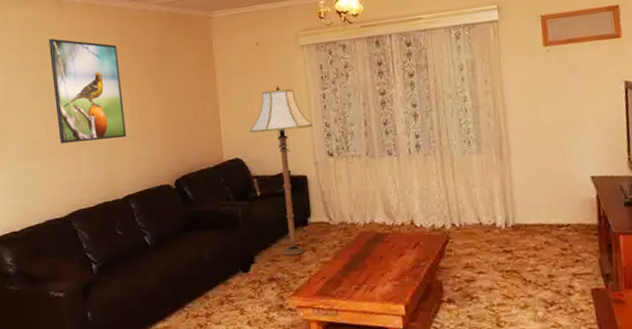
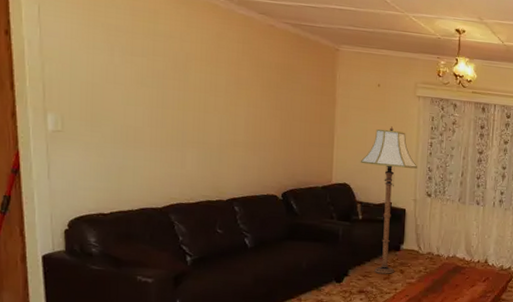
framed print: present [49,38,127,144] -> none [162,29,239,144]

